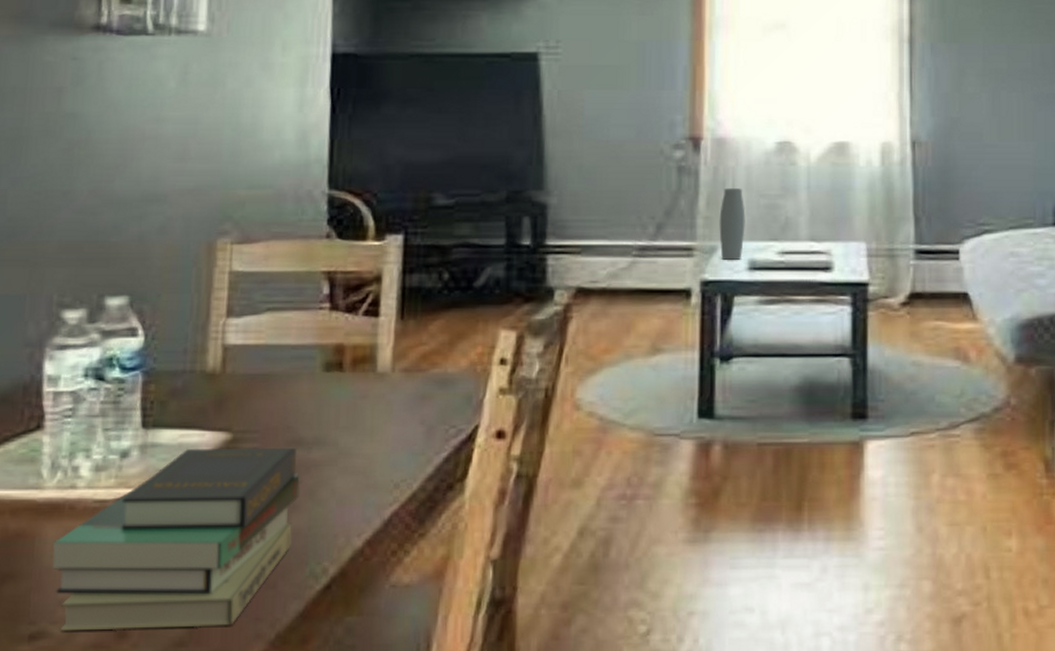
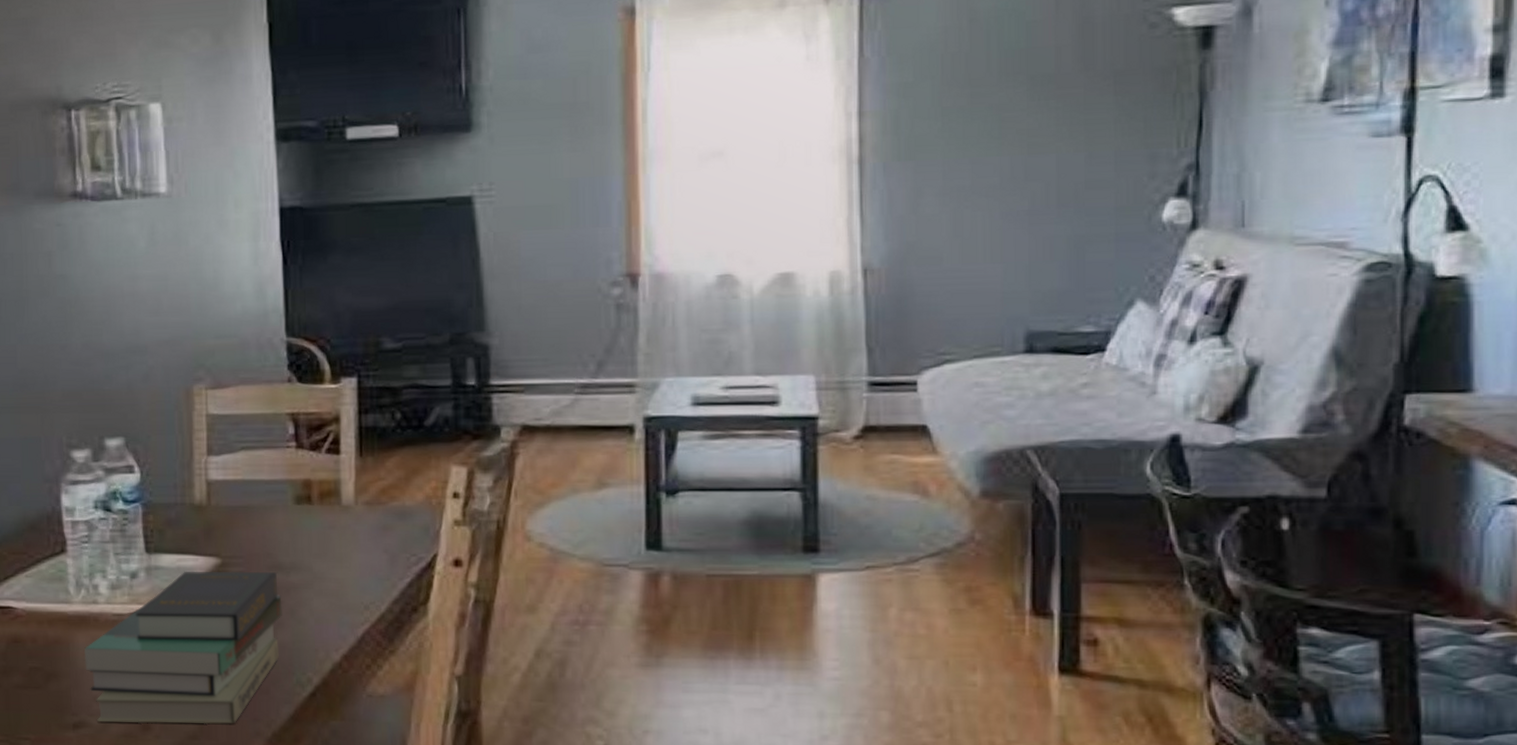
vase: present [719,188,745,261] -> none [660,324,687,397]

